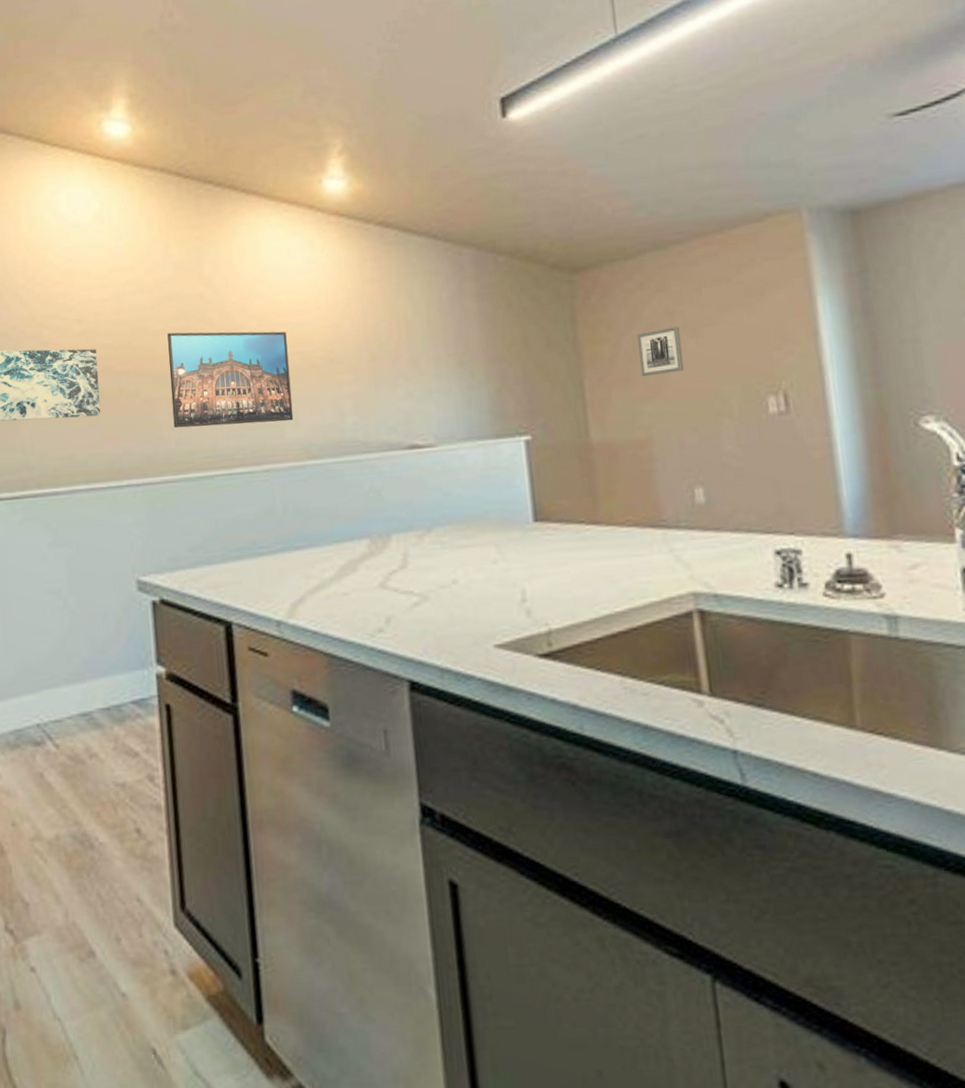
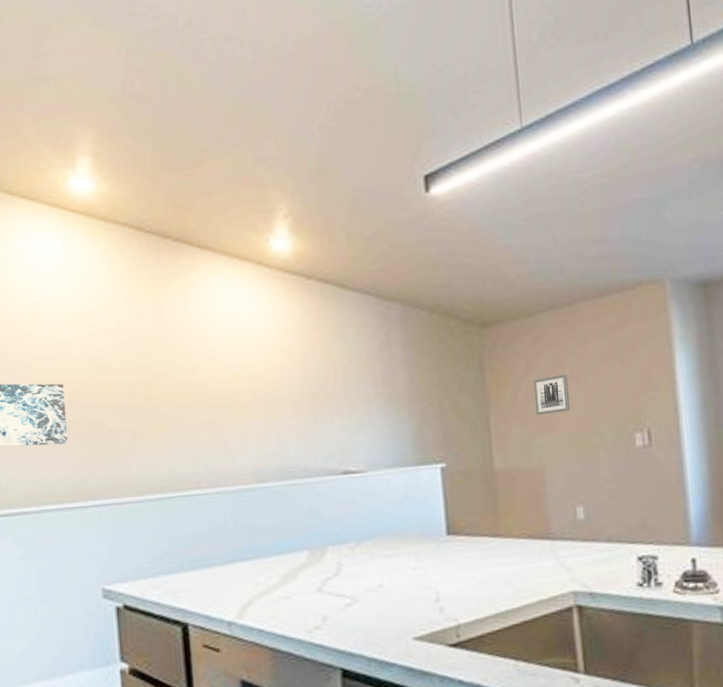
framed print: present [167,331,294,428] -> none [129,370,243,456]

